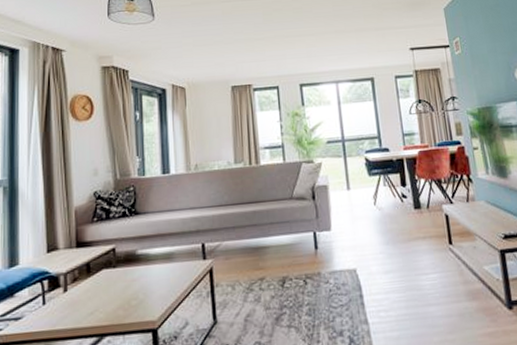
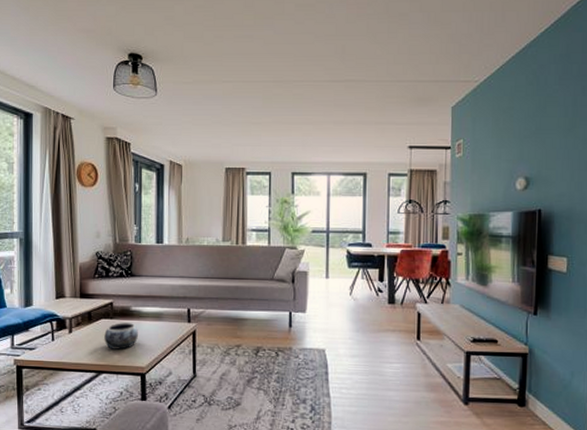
decorative bowl: none [106,269,146,305] -> present [104,323,138,350]

